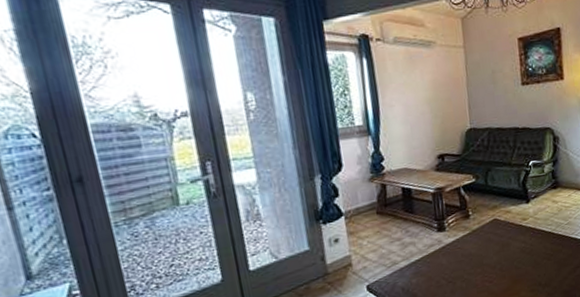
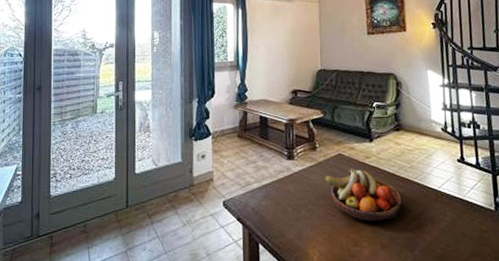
fruit bowl: none [480,232,560,283] -> present [324,168,402,222]

